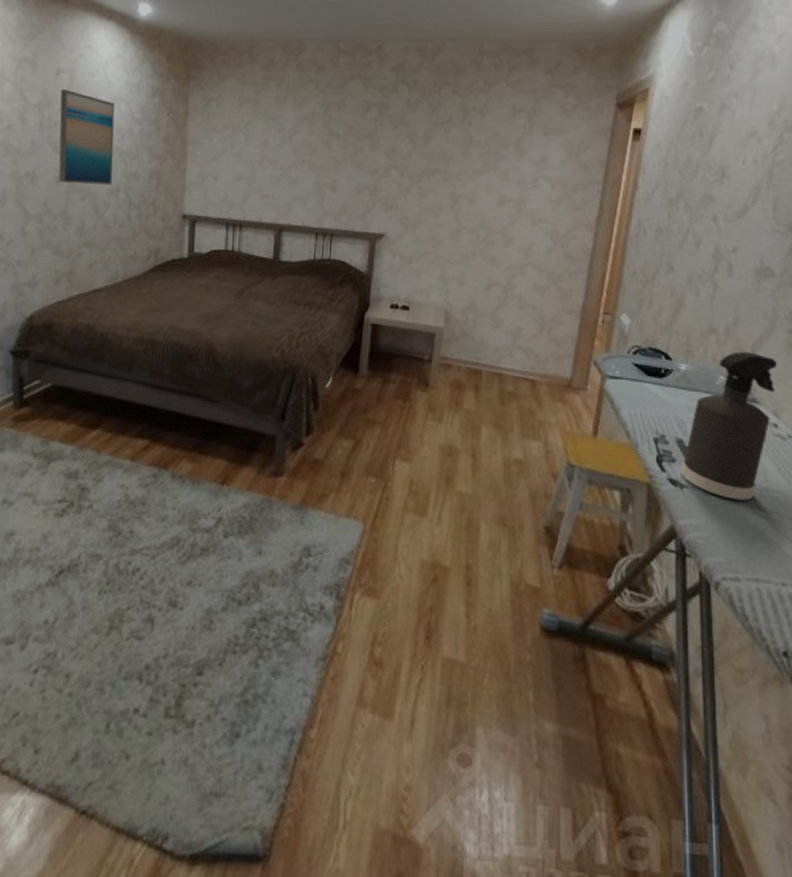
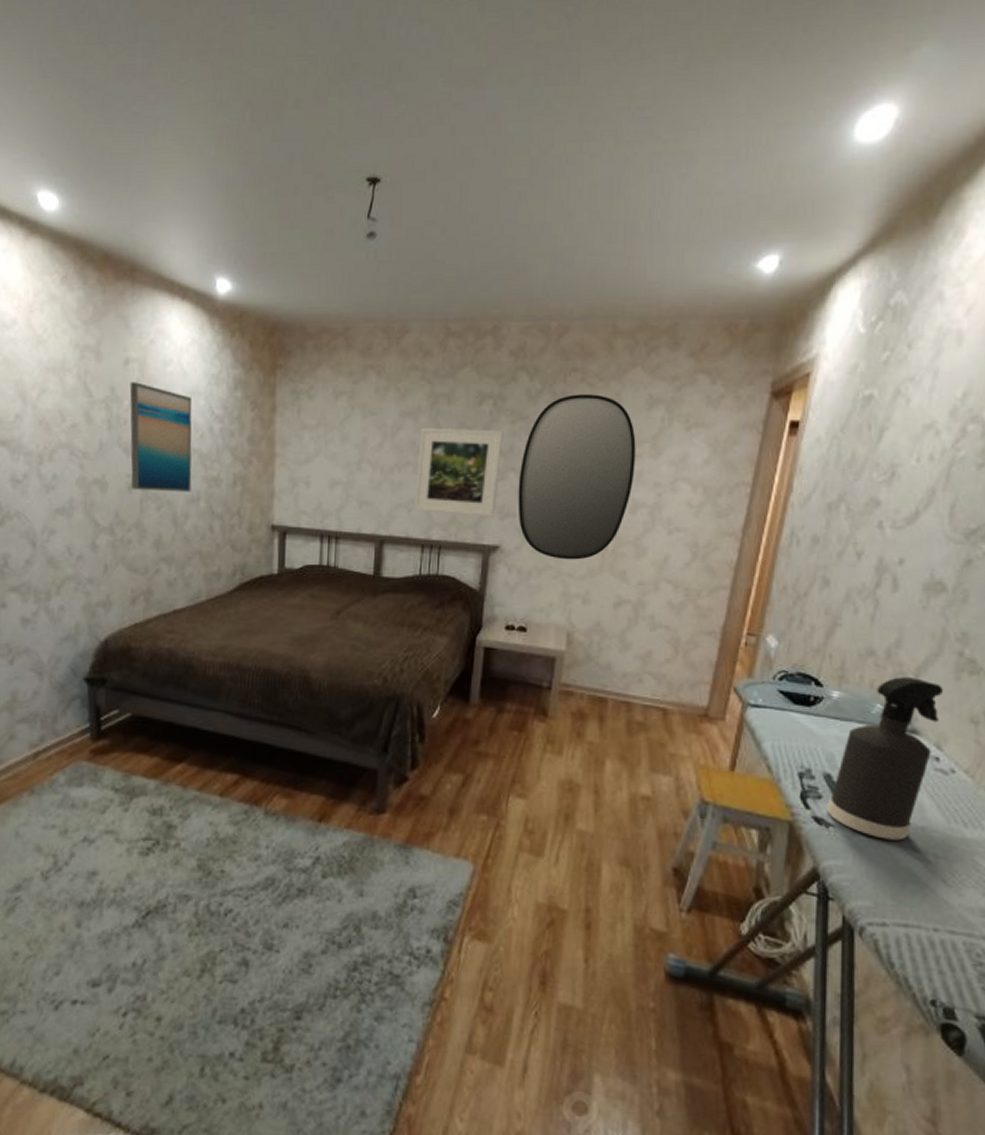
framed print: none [309,131,387,209] -> present [413,427,504,517]
home mirror: none [400,104,502,247] -> present [517,394,636,560]

